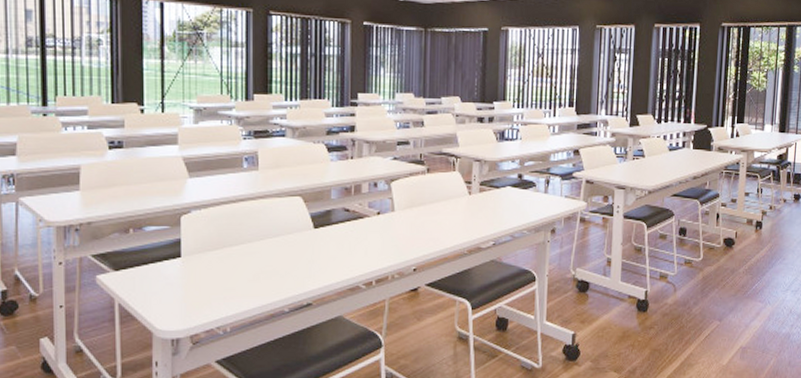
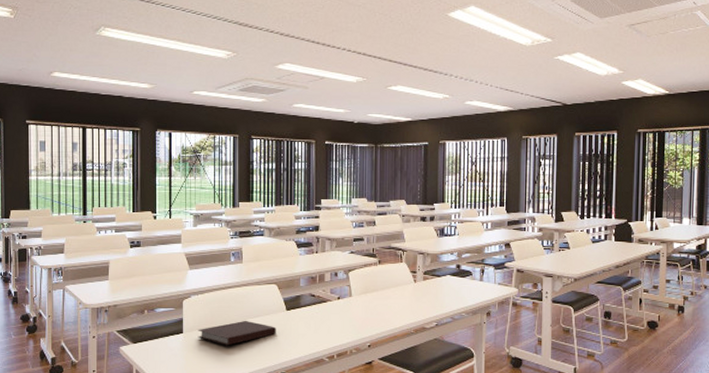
notebook: none [200,240,301,272] -> present [197,320,276,346]

